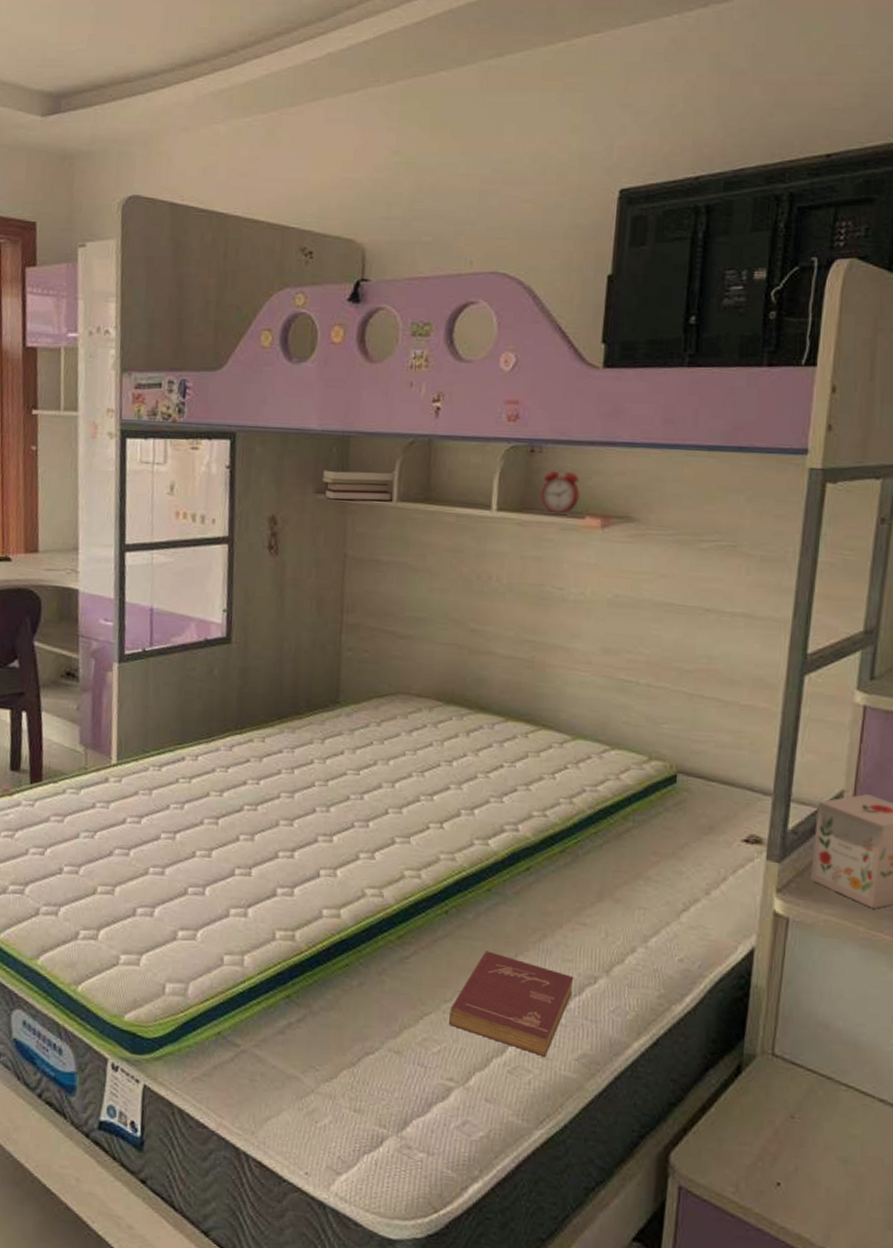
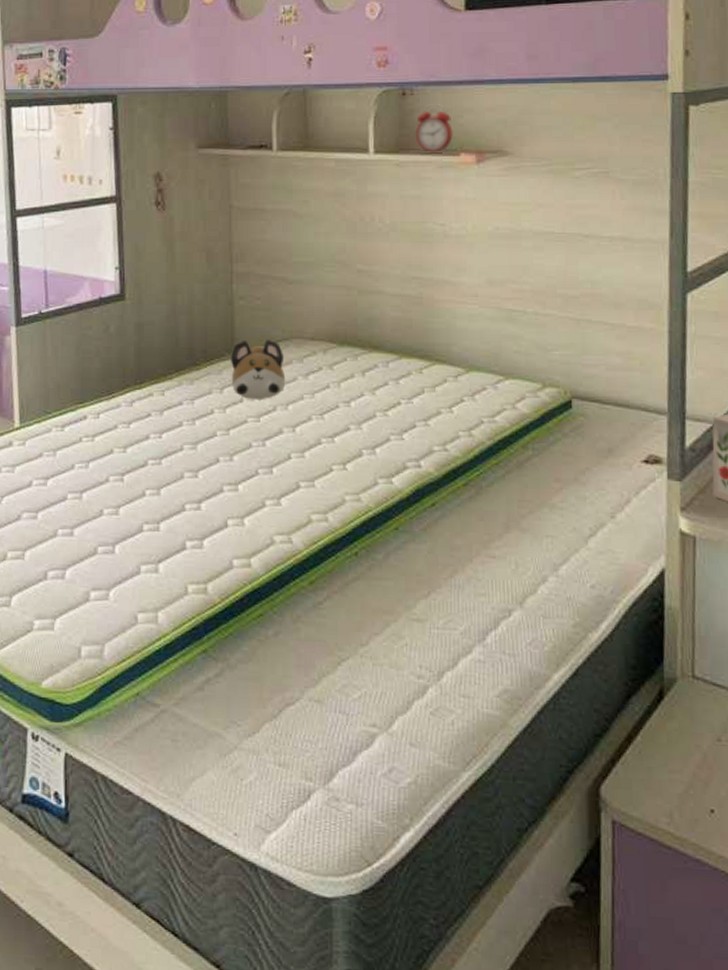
books: present [323,469,397,502] -> none [204,122,275,153]
plush toy: none [333,692,389,754] -> present [230,339,286,401]
book: present [449,951,574,1056] -> none [367,590,488,695]

